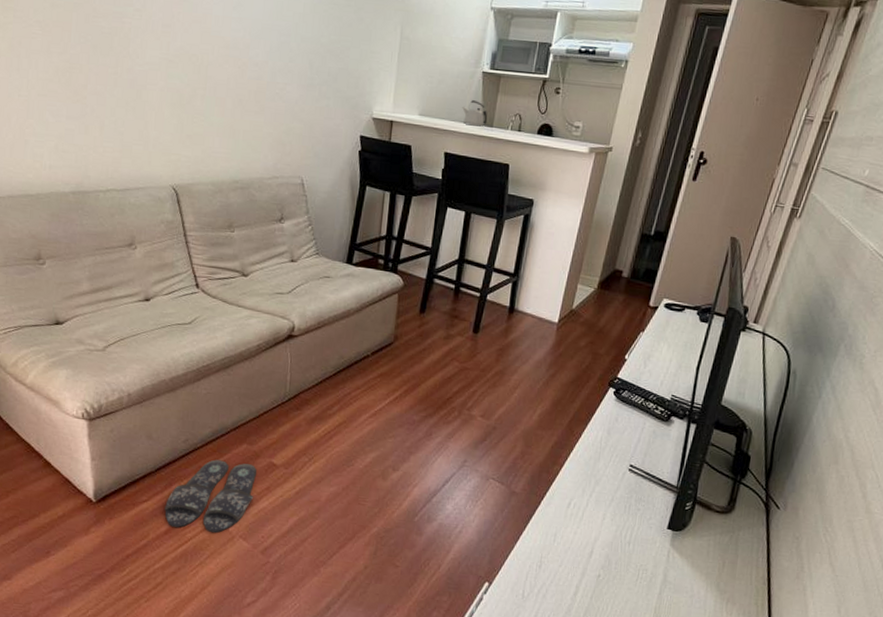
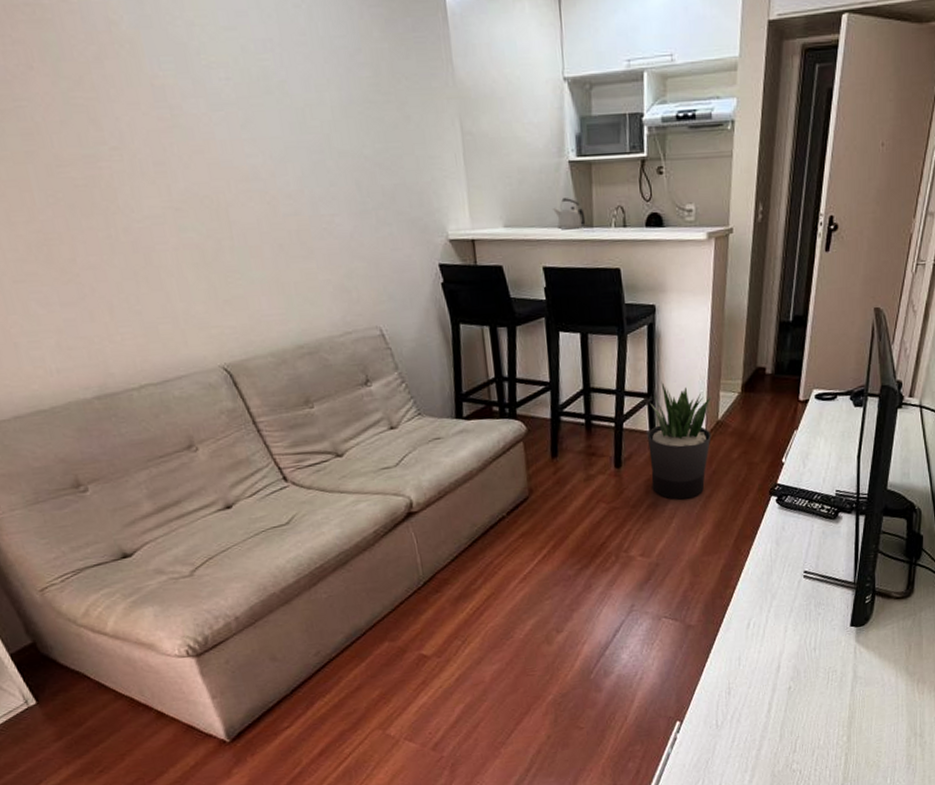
slippers: present [165,459,256,533] -> none [311,661,411,747]
planter: none [502,266,570,374] -> present [648,382,712,500]

